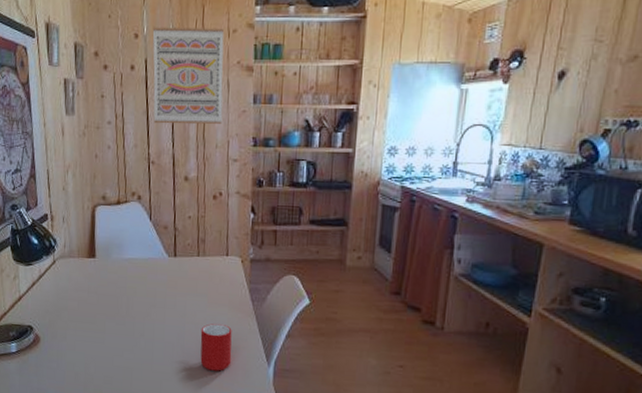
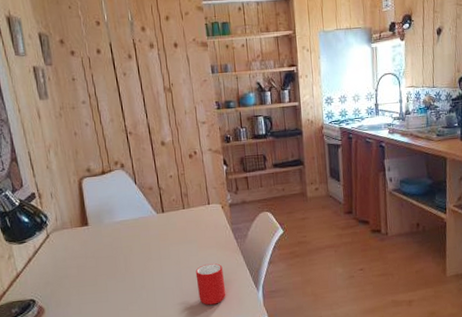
wall art: present [152,27,225,124] -> none [112,12,188,99]

